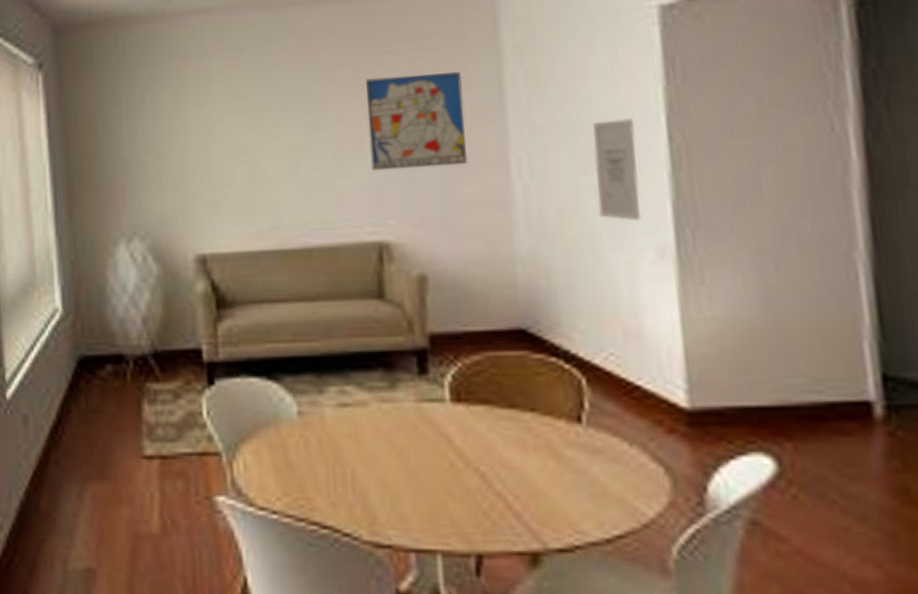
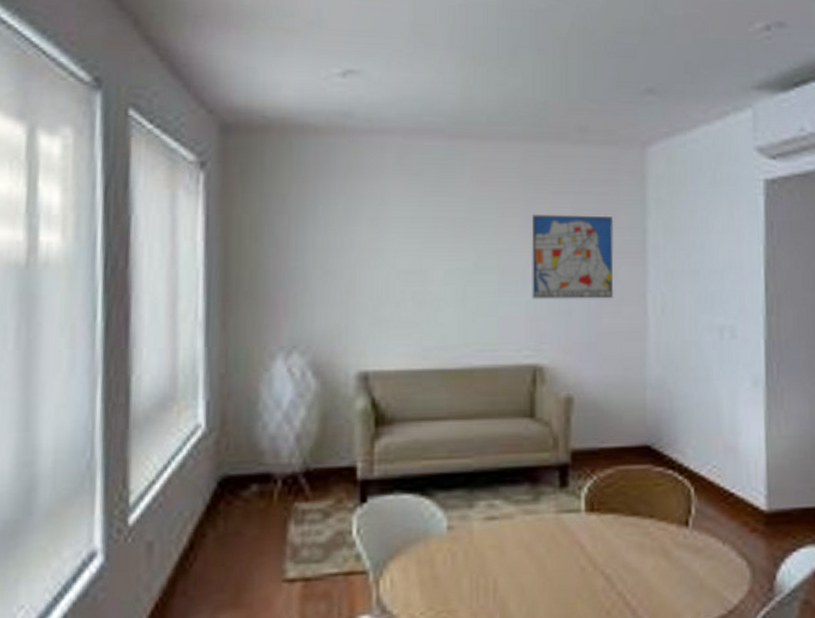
wall art: present [593,118,642,221] -> none [711,270,743,355]

